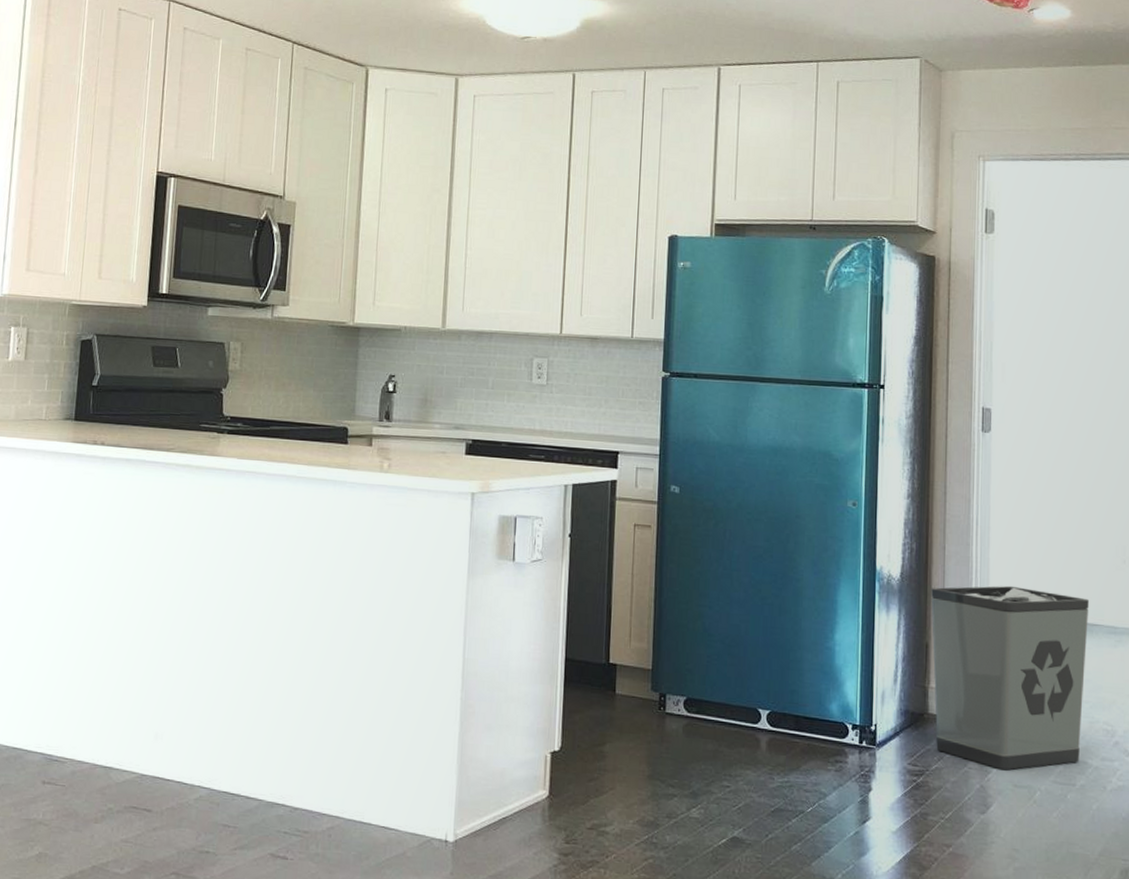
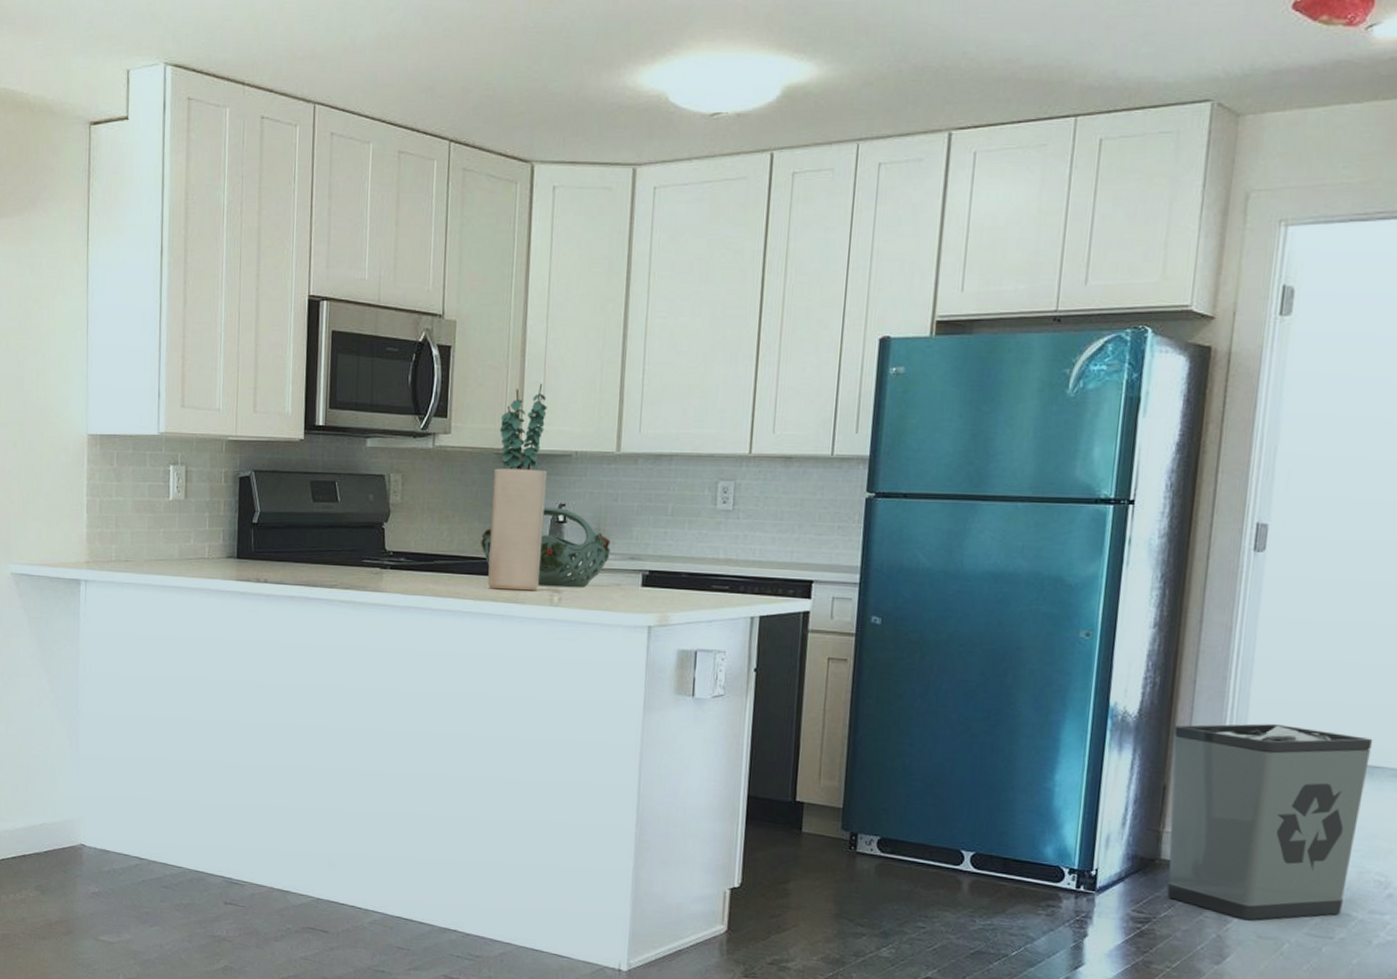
decorative basket: none [315,377,437,456] -> present [481,506,611,588]
vase: none [321,263,379,458] -> present [488,384,547,591]

